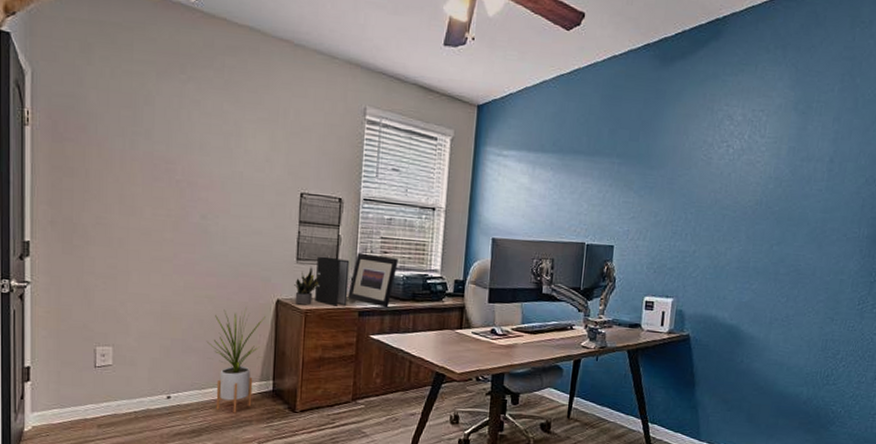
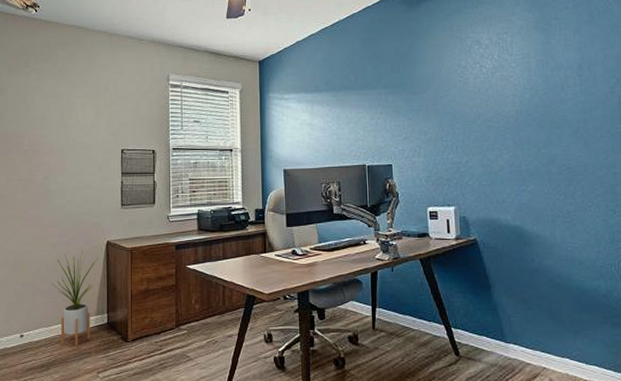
potted plant: present [294,266,320,306] -> none [120,209,142,244]
binder: present [315,256,350,307] -> none [138,200,165,243]
picture frame: present [347,252,399,308] -> none [165,194,206,240]

